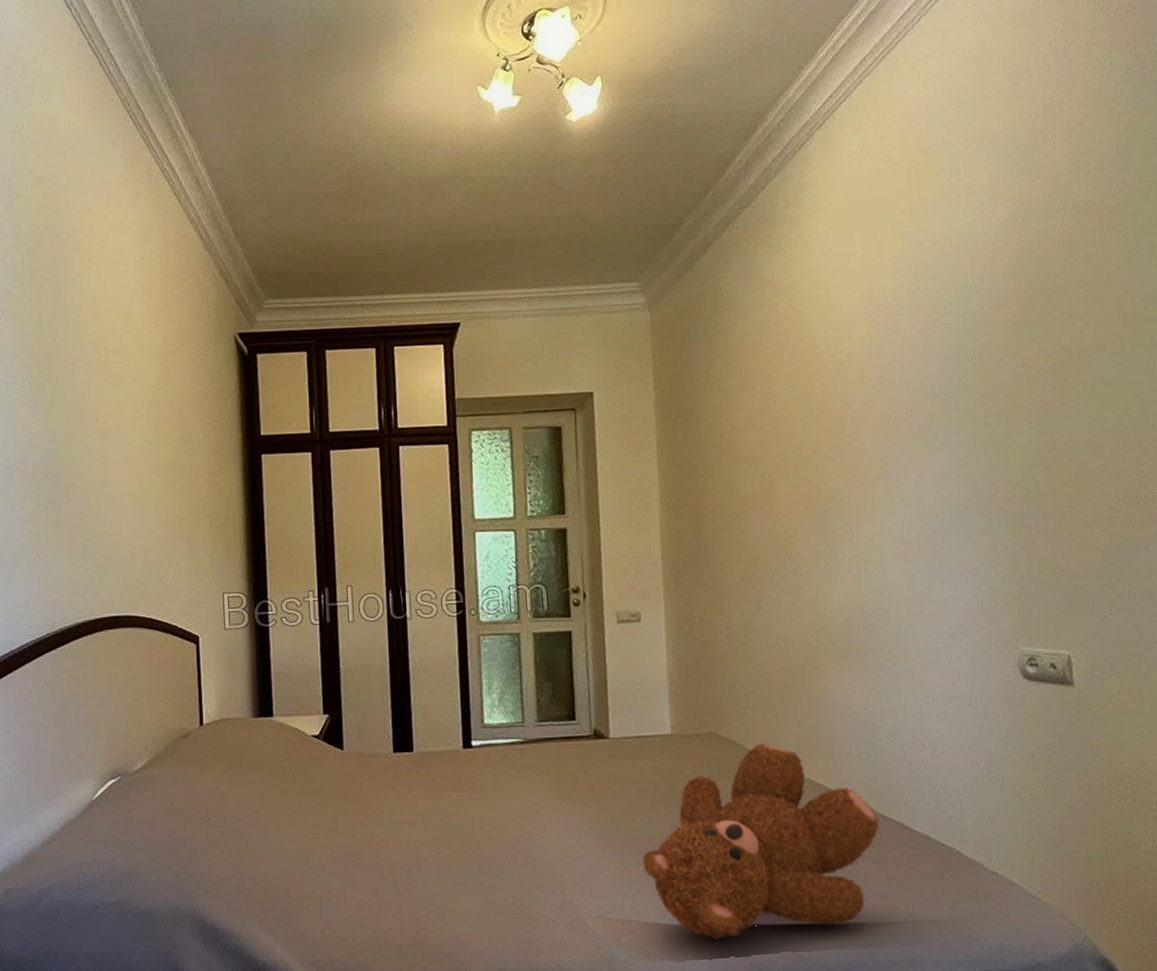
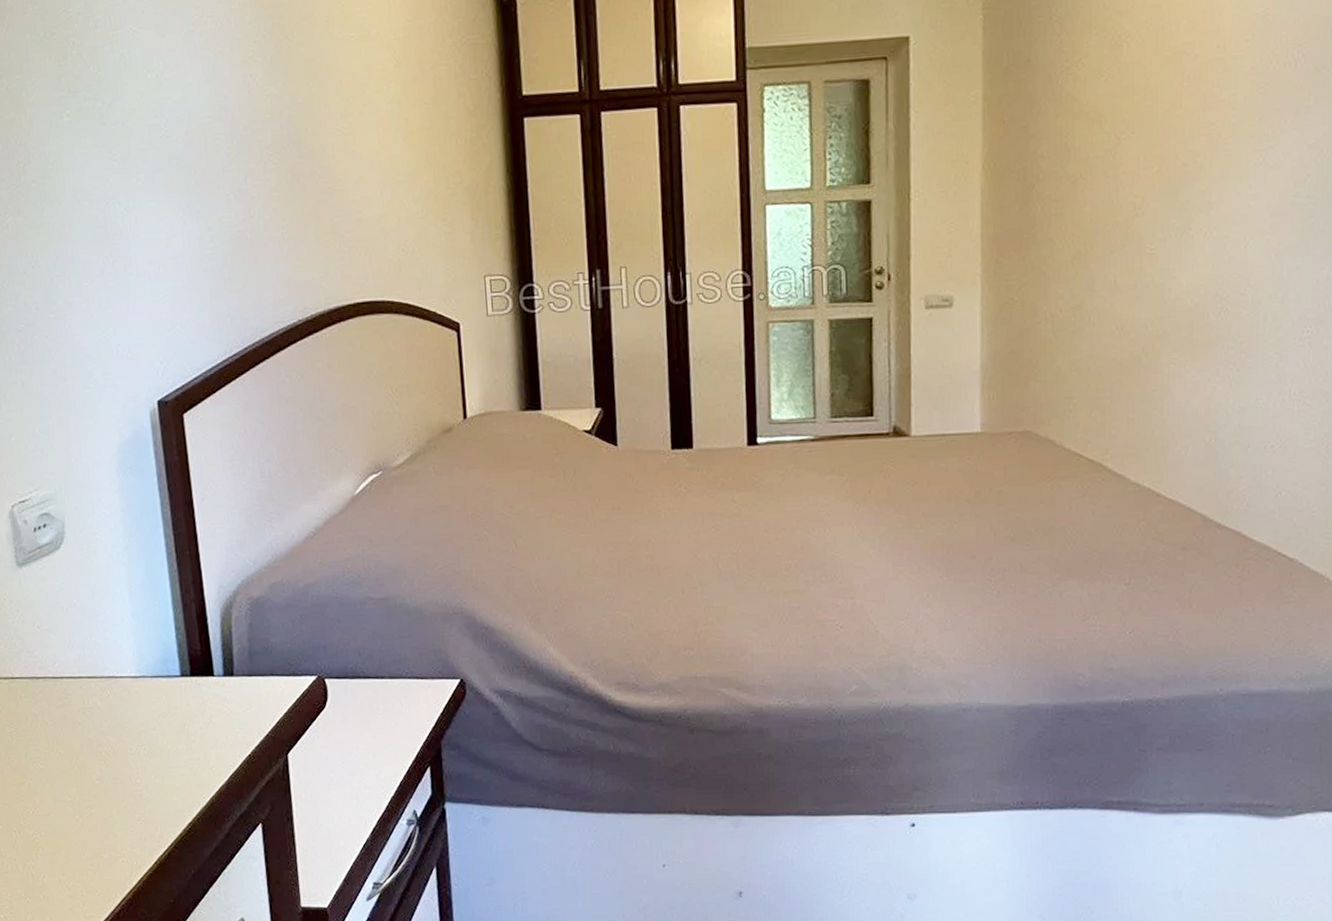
teddy bear: present [642,742,880,939] -> none [941,442,1214,649]

